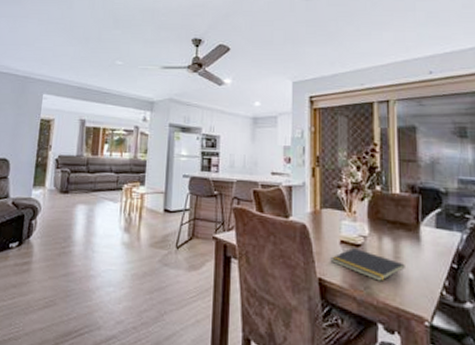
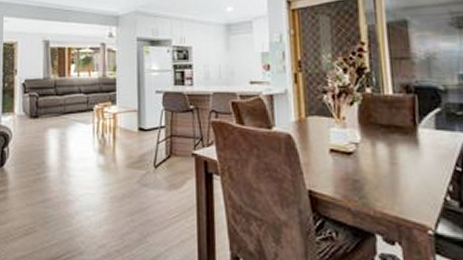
notepad: present [330,247,405,281] -> none [320,155,403,190]

